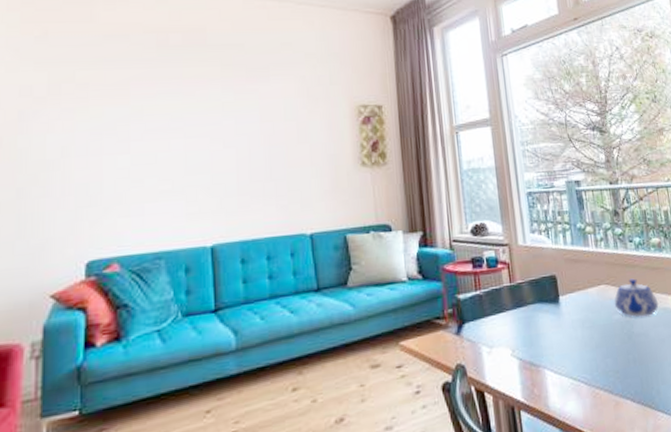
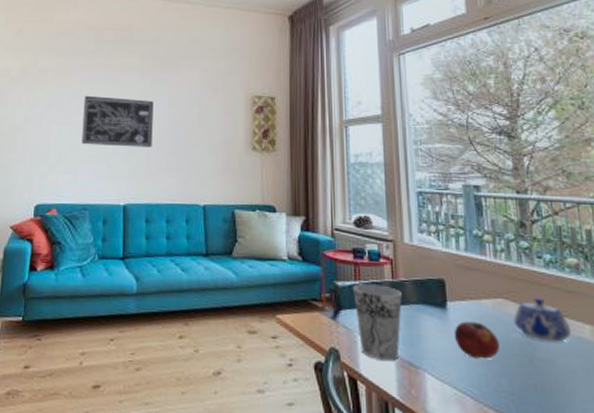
wall art: none [147,115,243,178] -> present [81,95,154,147]
cup: none [474,291,521,367] -> present [353,284,402,361]
fruit: none [567,310,605,346] -> present [453,321,500,360]

